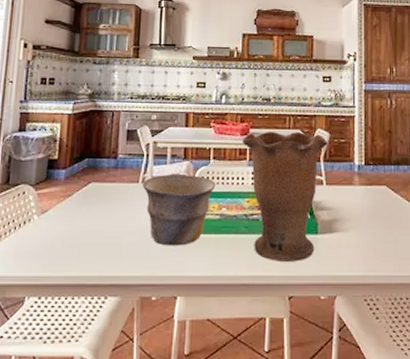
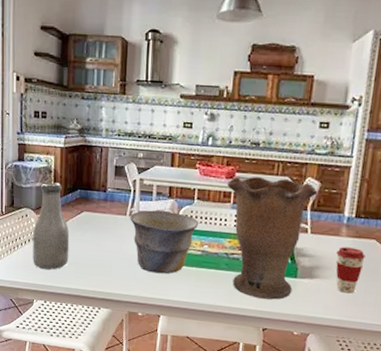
bottle: none [27,152,74,256] -> present [32,182,70,270]
coffee cup: none [352,196,379,245] -> present [336,247,366,294]

